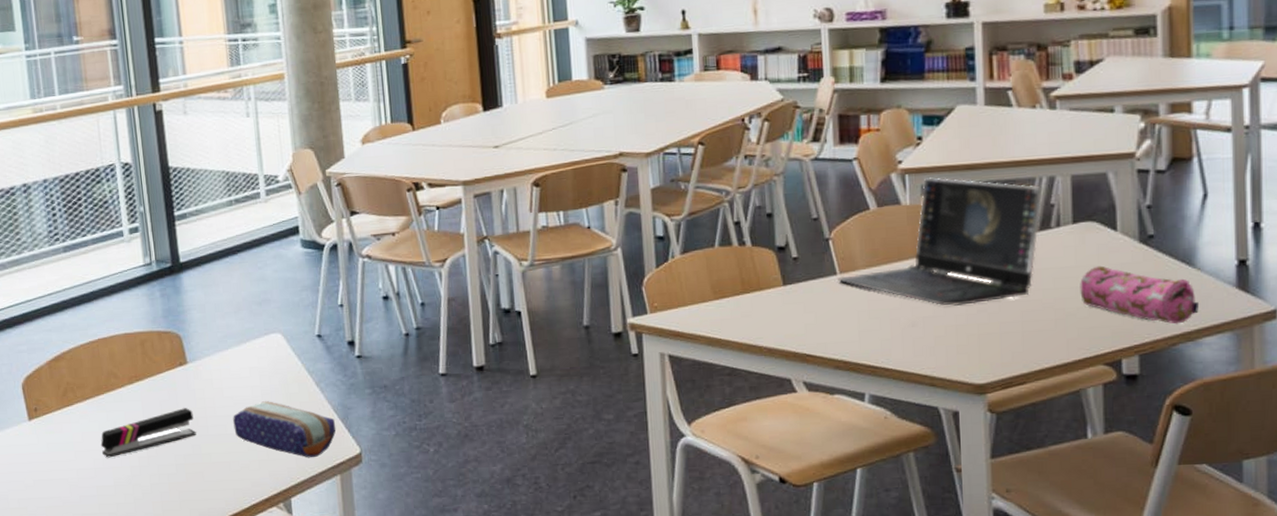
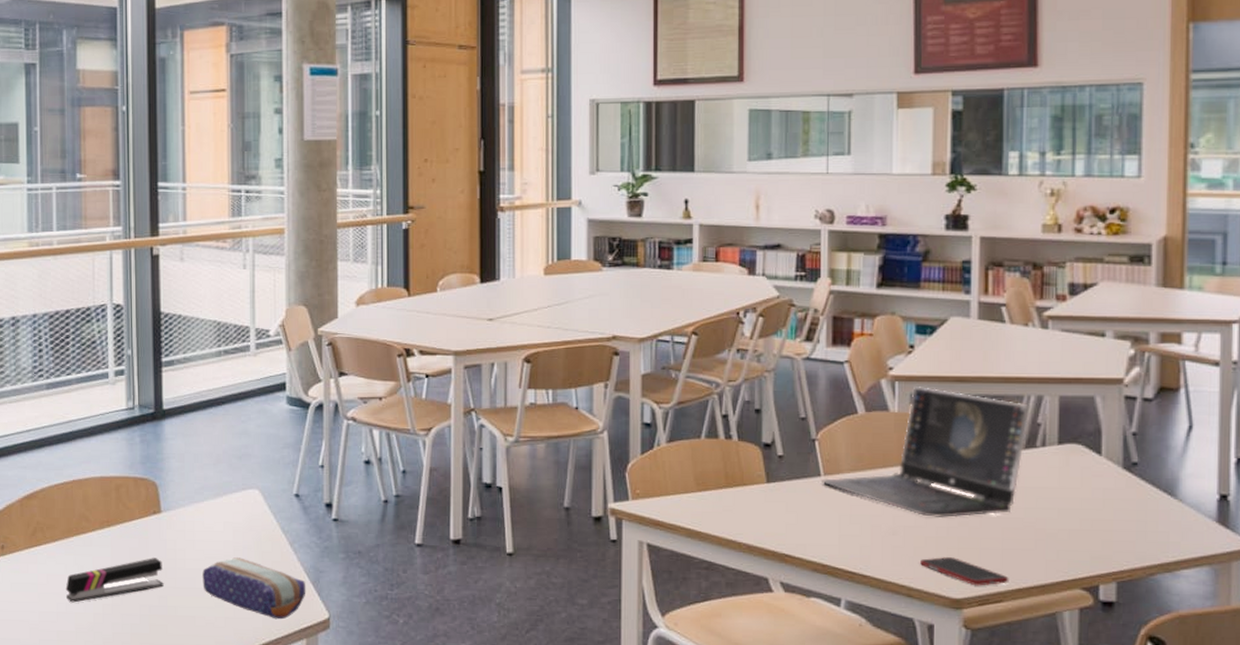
cell phone: none [941,344,1031,370] -> present [920,557,1009,586]
pencil case: present [1080,265,1200,324] -> none [1062,489,1180,554]

